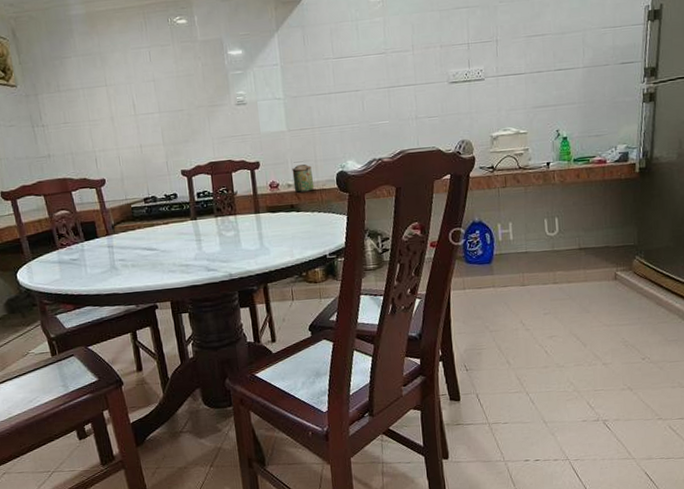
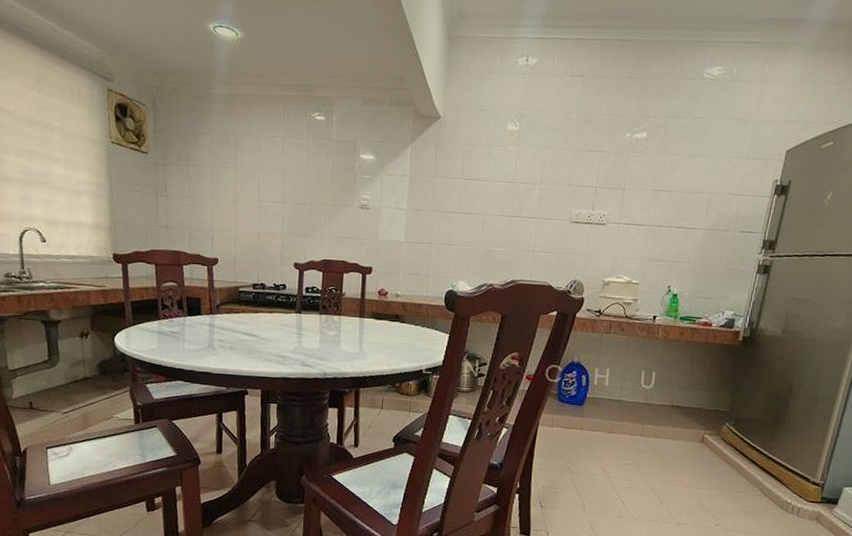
canister: present [292,164,315,193] -> none [402,277,423,305]

